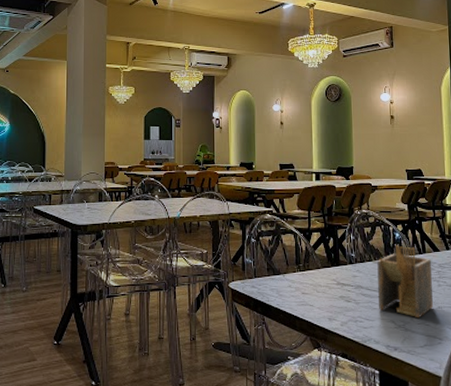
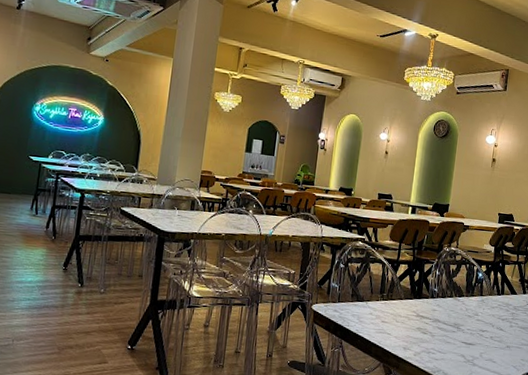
napkin holder: present [377,245,433,319] -> none [452,284,508,355]

